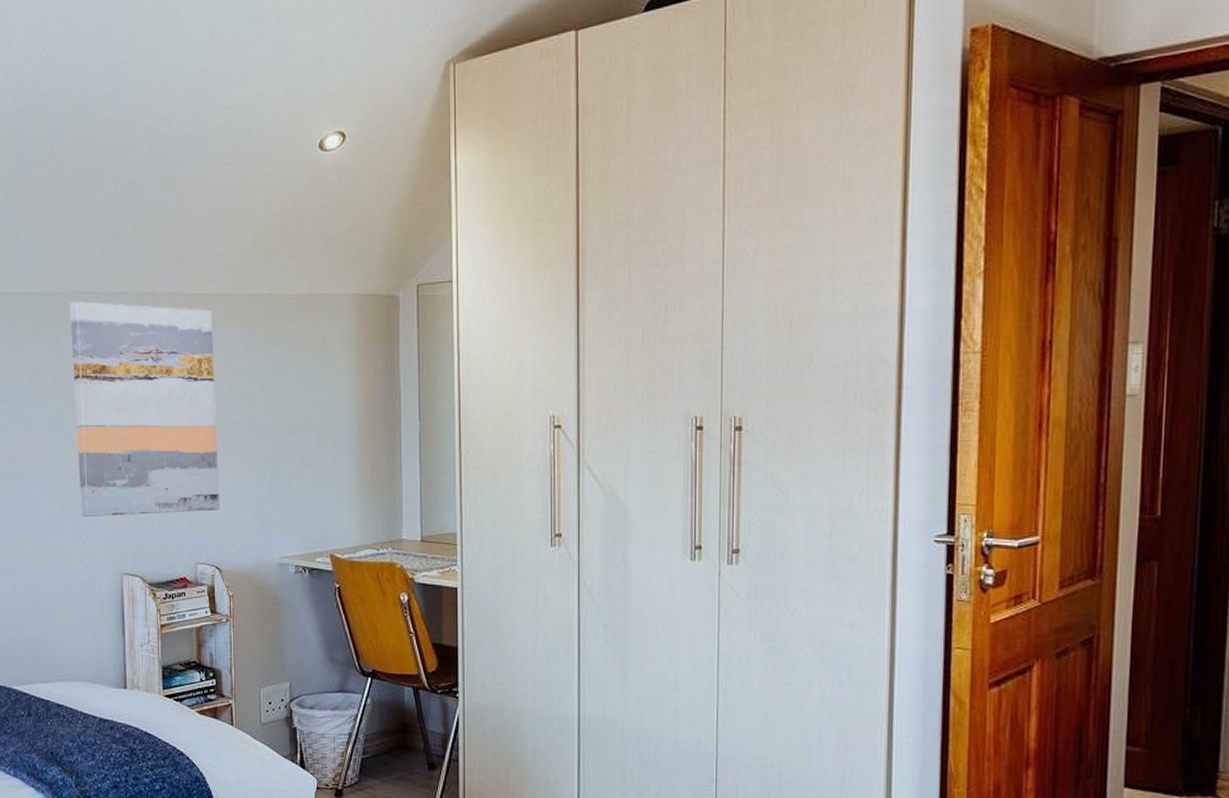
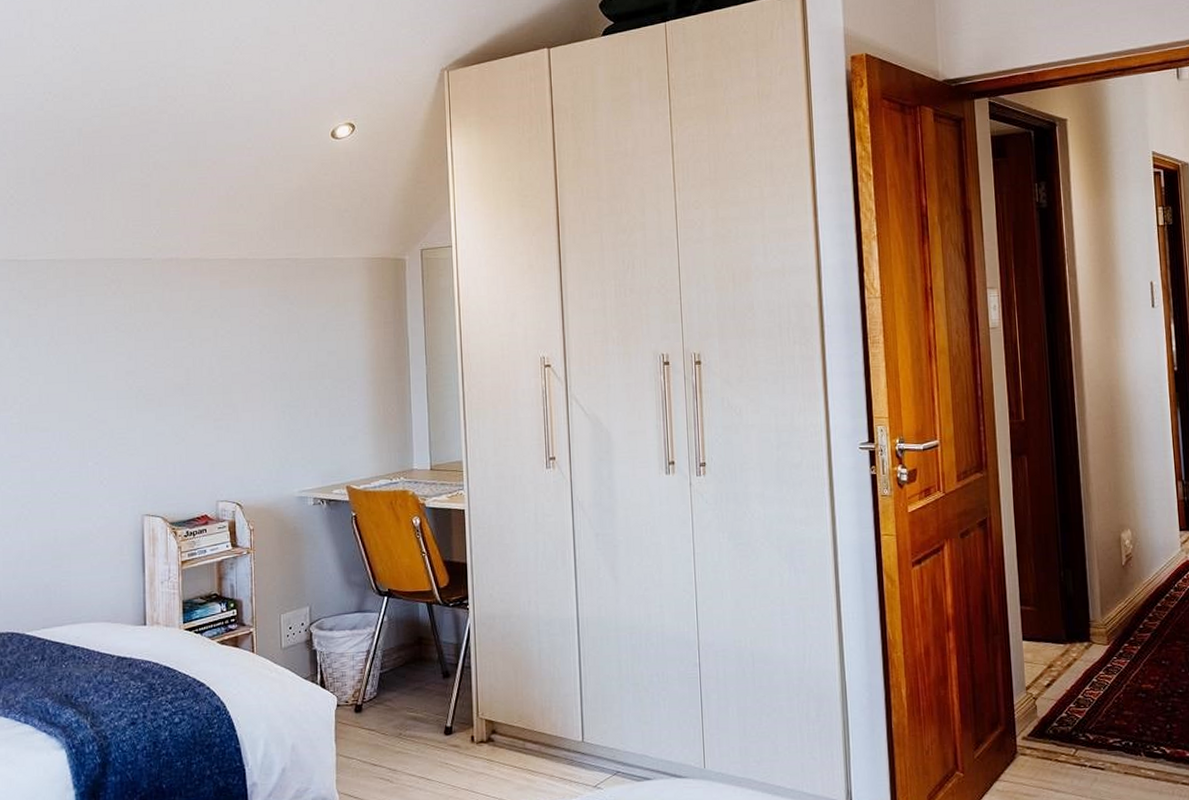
wall art: present [70,301,220,516] -> none [94,267,241,463]

